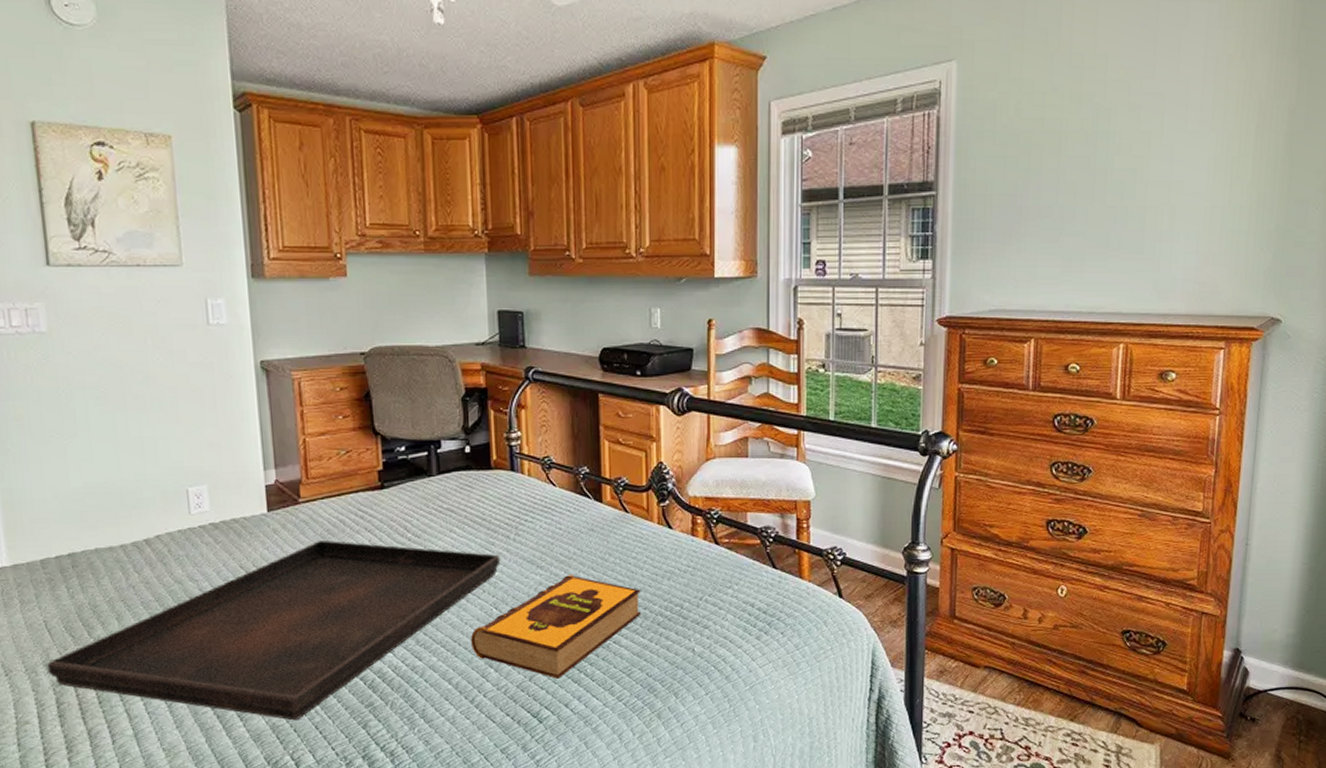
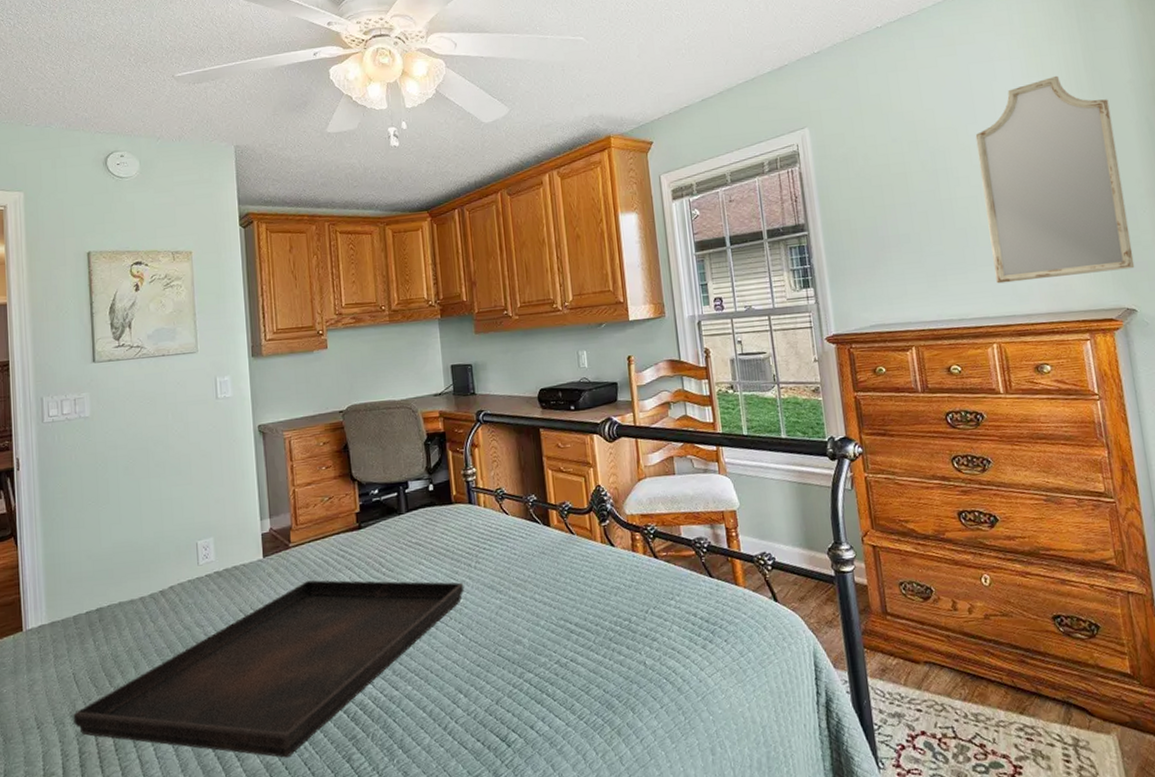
hardback book: present [471,575,642,679] -> none [441,597,594,701]
home mirror: none [1138,29,1310,276] -> present [975,75,1135,284]

